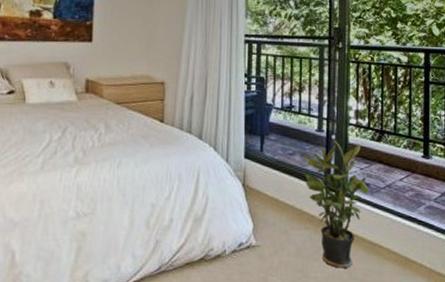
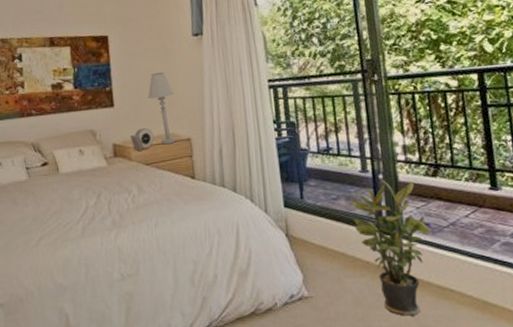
alarm clock: none [104,67,129,90] -> present [130,128,155,152]
table lamp: none [128,14,155,86] -> present [148,72,175,145]

